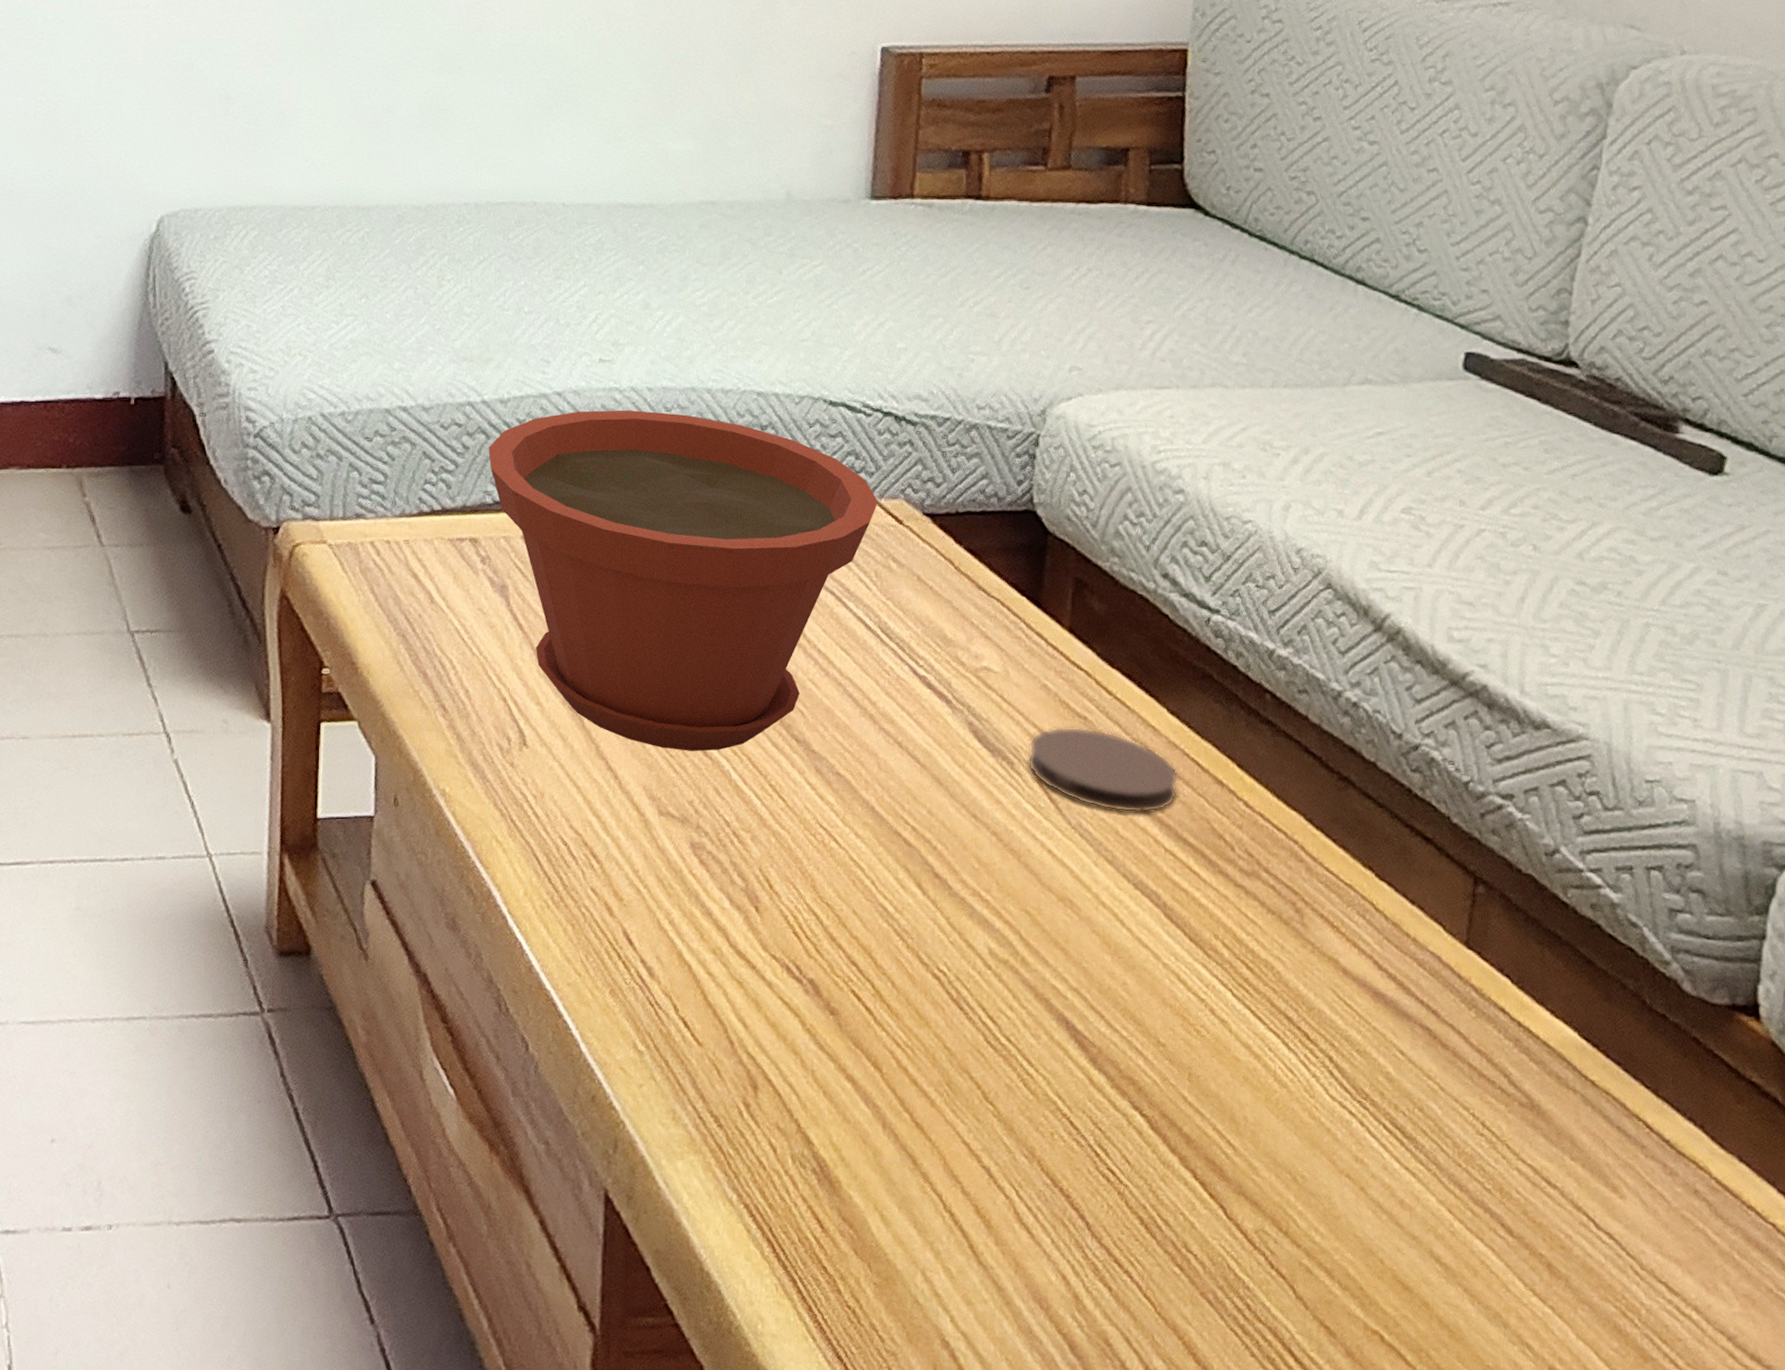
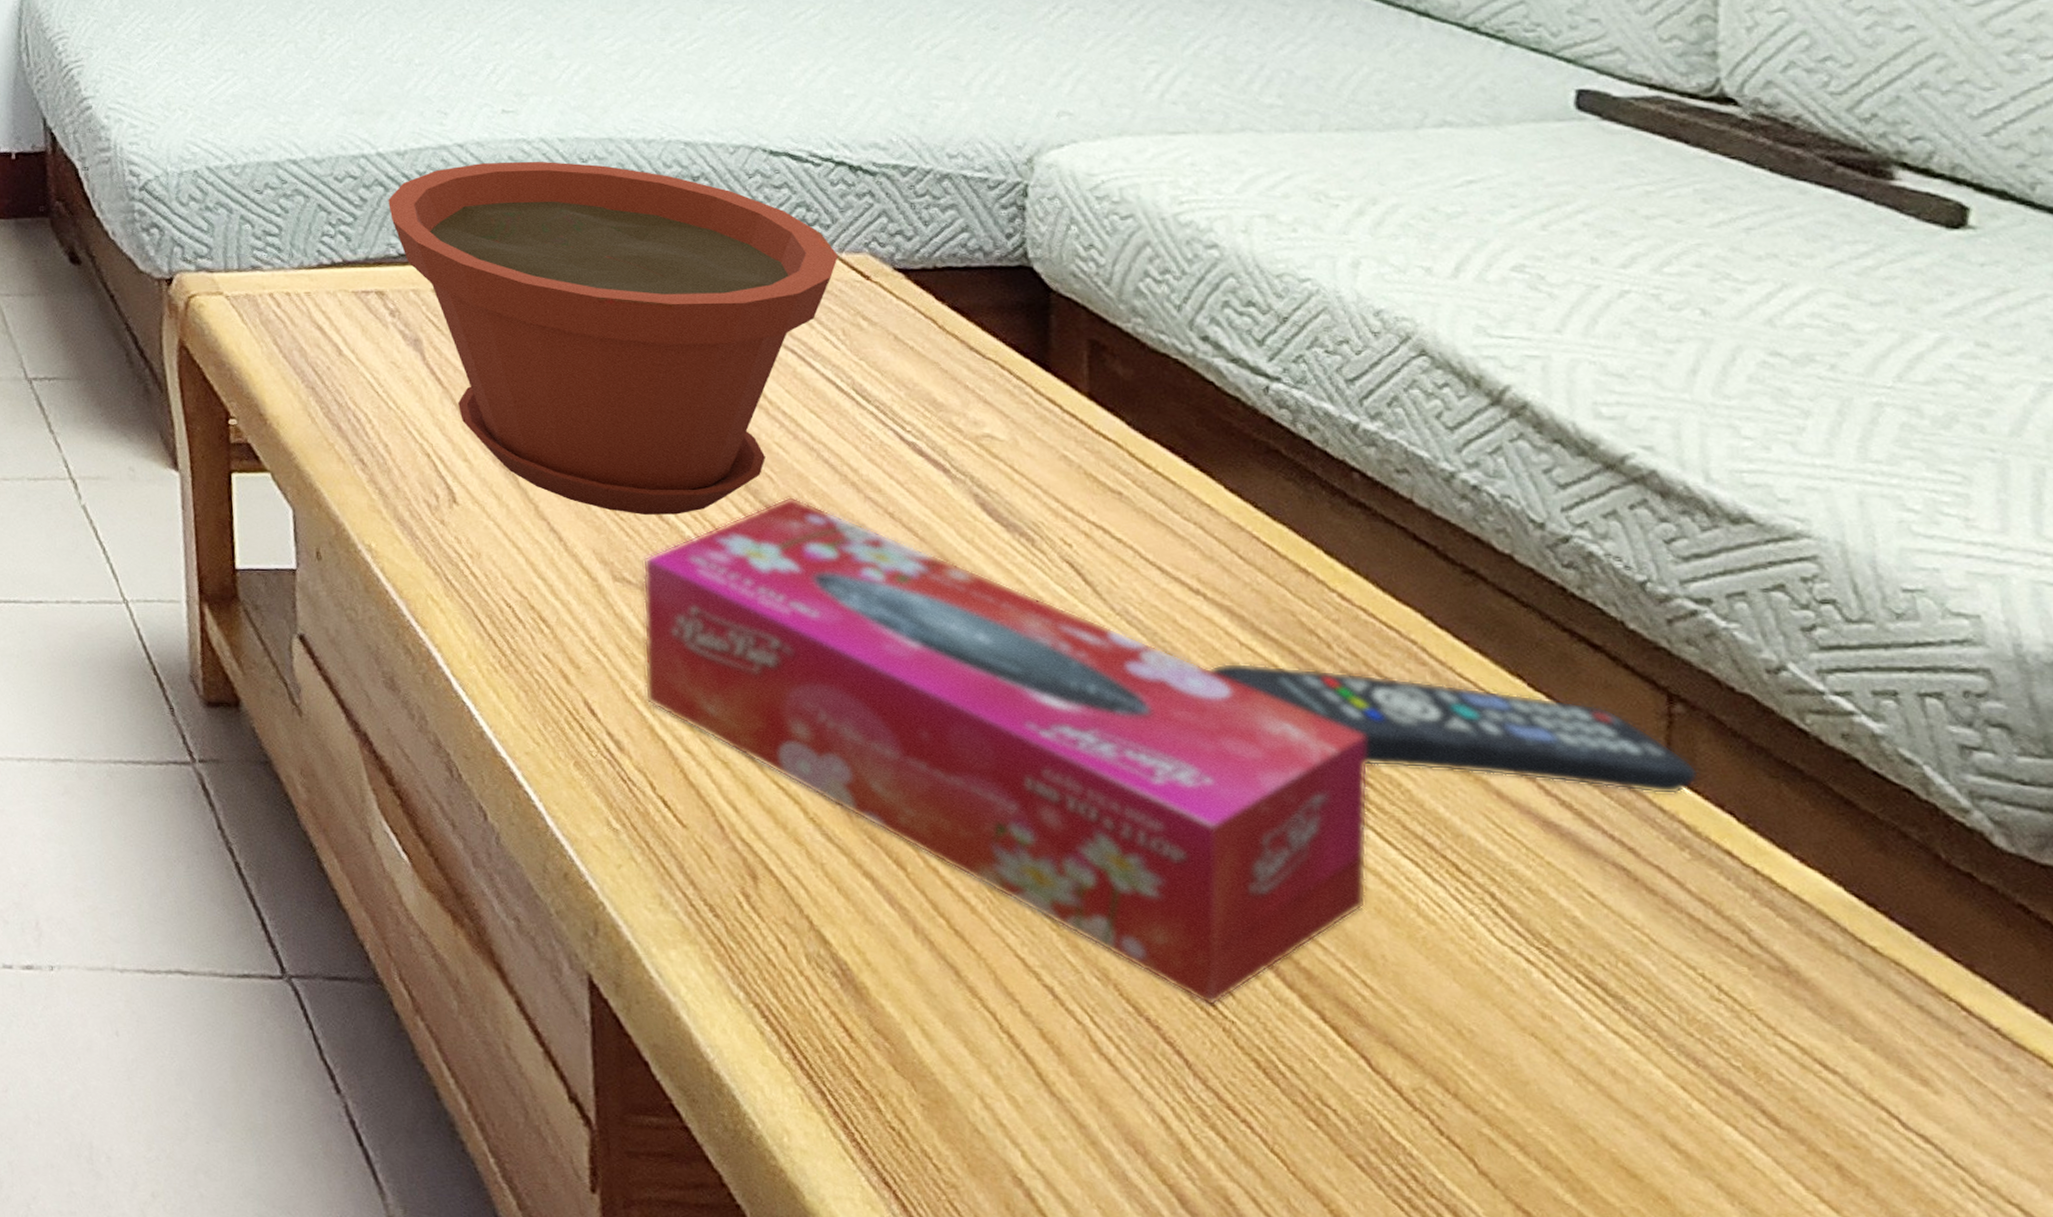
tissue box: none [677,729,1253,1174] -> present [642,496,1369,1006]
coaster: present [1028,726,1178,814] -> none [1052,502,1249,602]
remote control: none [1137,867,1489,964] -> present [1207,663,1699,795]

